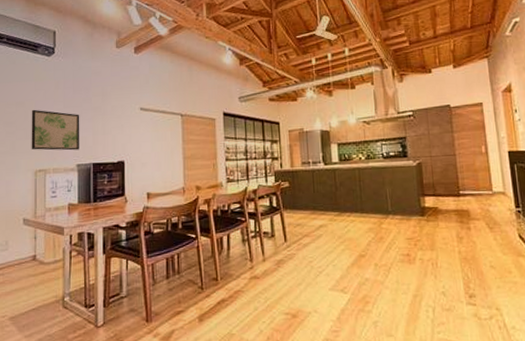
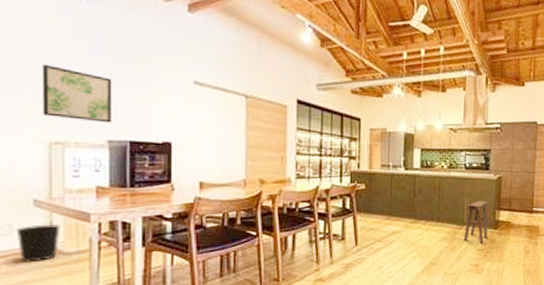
wastebasket: none [10,238,42,273] -> present [15,224,60,263]
stool: none [390,188,416,233] -> present [463,200,489,245]

